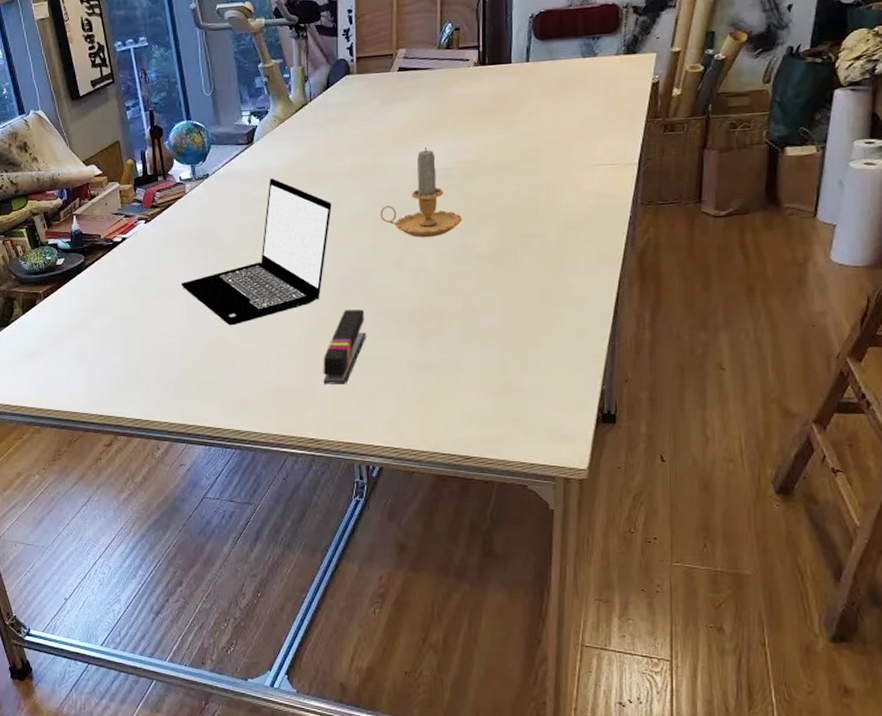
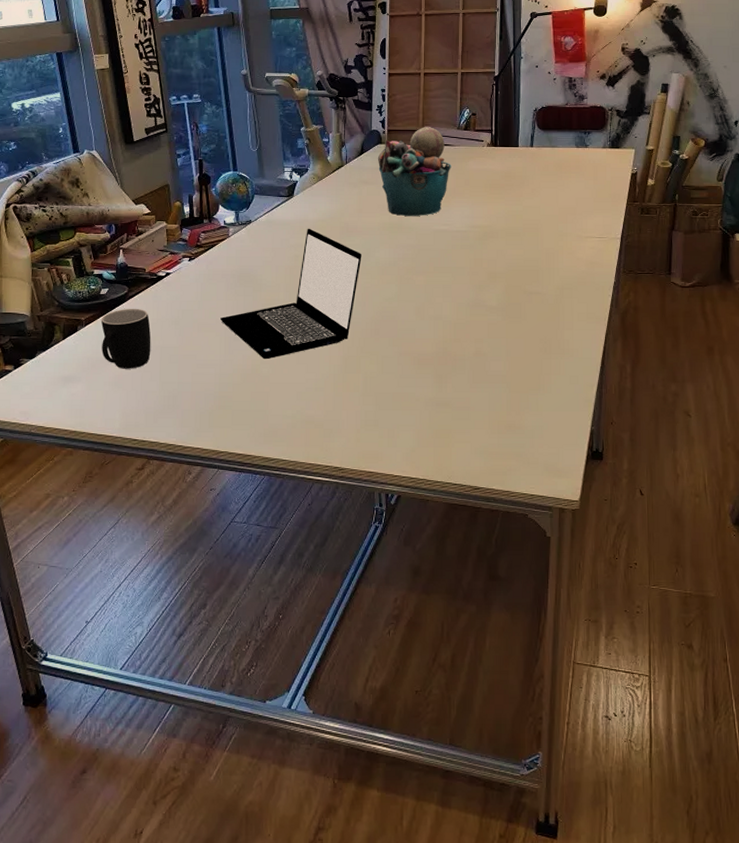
mug: none [58,277,112,343] -> present [100,308,151,369]
stapler: present [323,309,366,385] -> none [349,350,389,417]
bucket: none [345,49,432,156] -> present [377,127,451,216]
candle: present [380,146,462,237] -> none [404,211,475,289]

